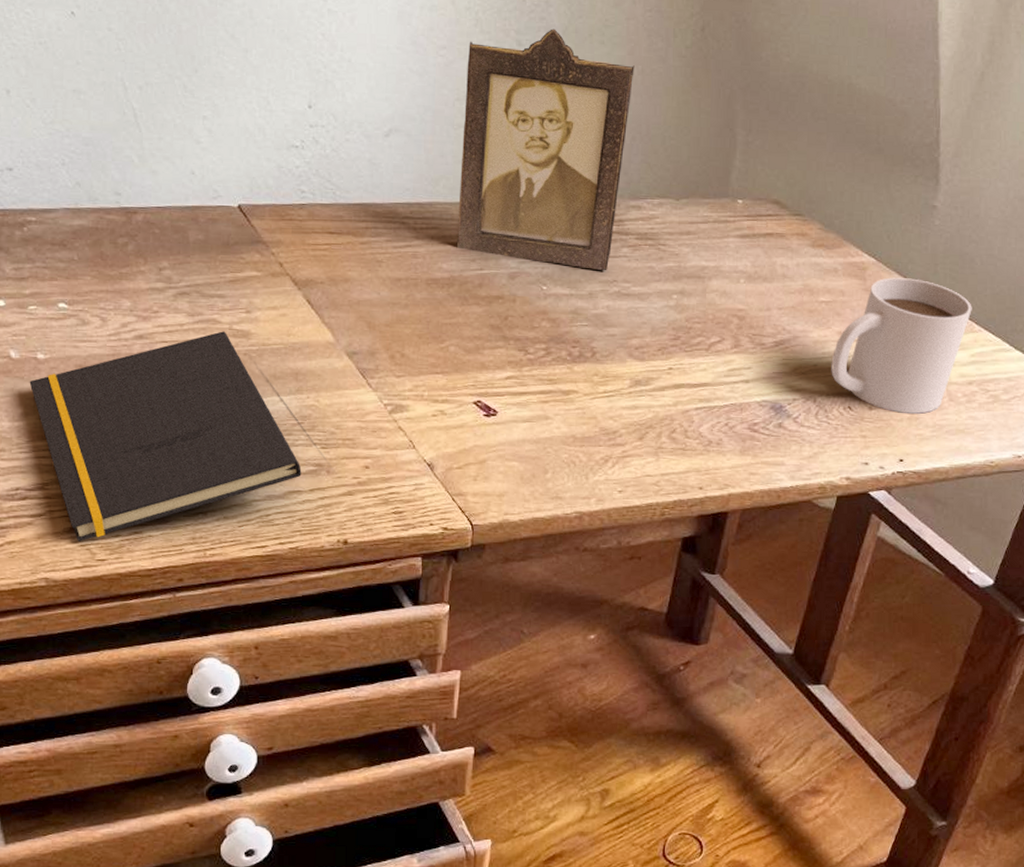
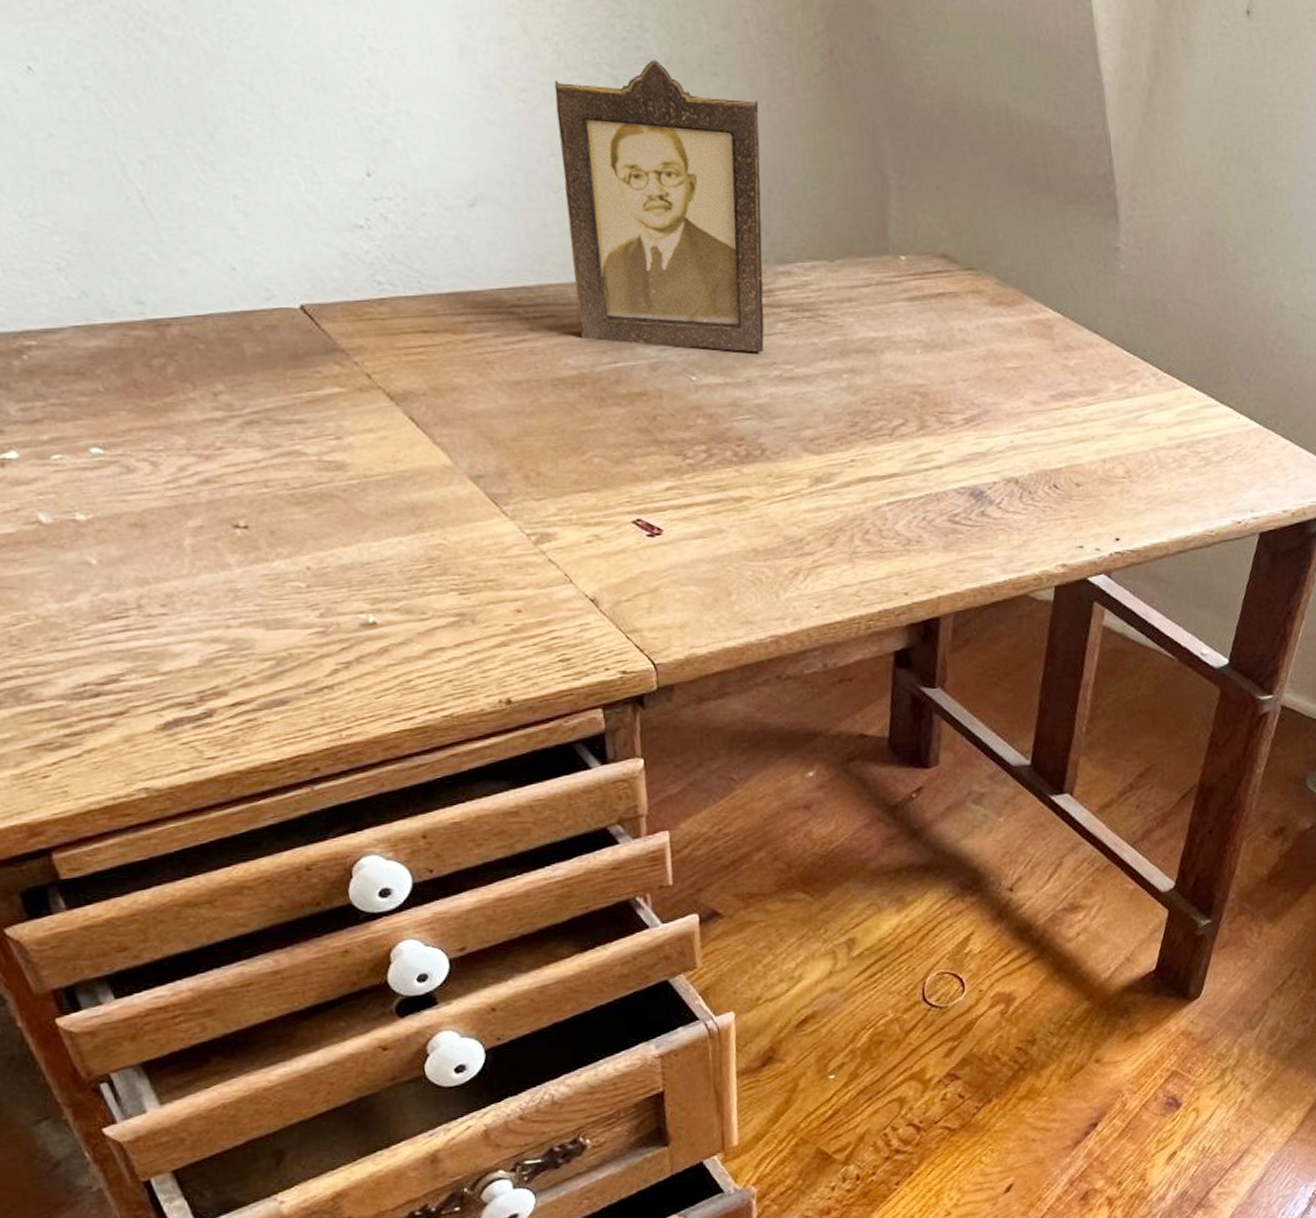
notepad: present [29,331,302,542] -> none [72,464,441,741]
mug: present [831,277,972,414] -> none [1028,333,1172,487]

